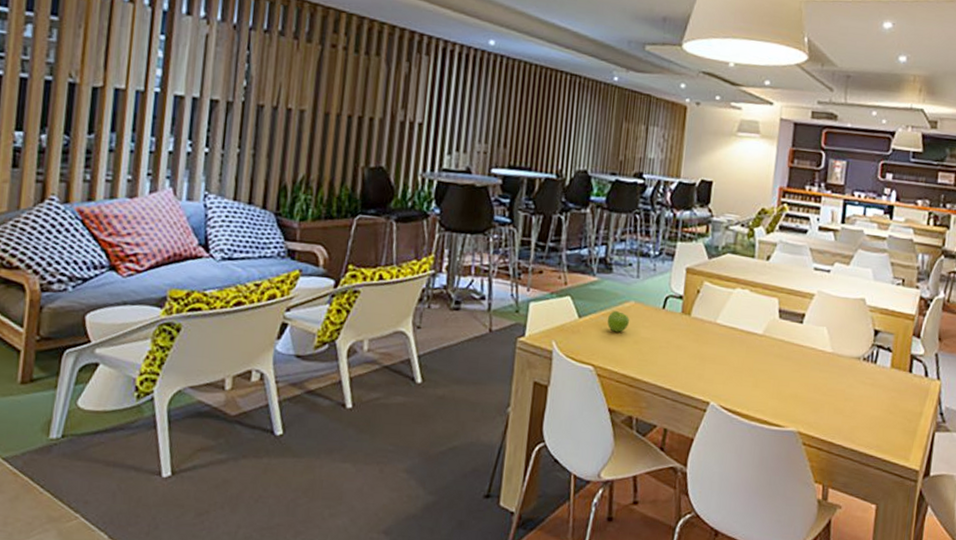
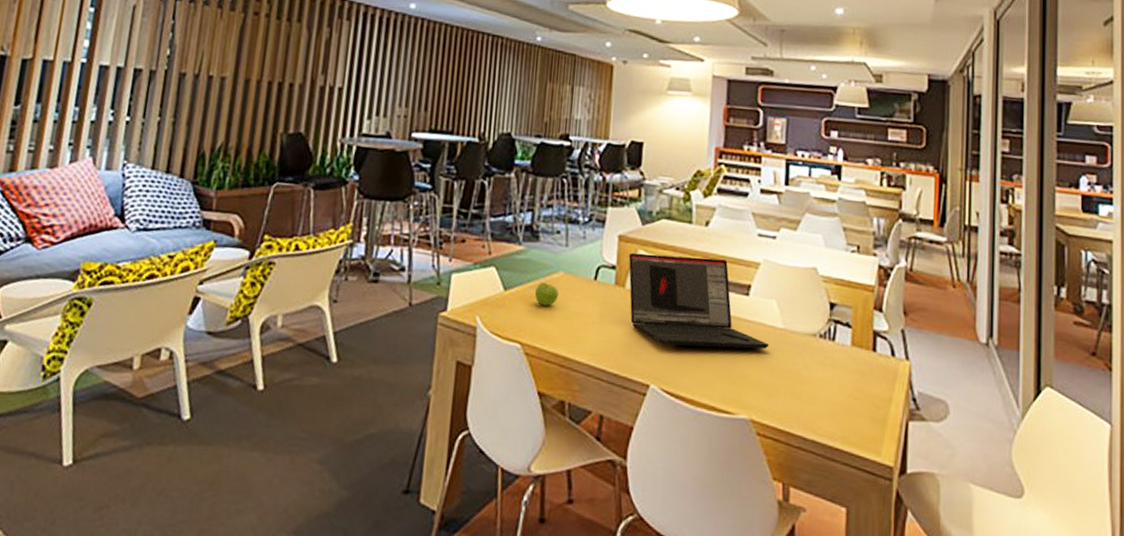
laptop: none [694,284,819,371] -> present [628,252,770,349]

